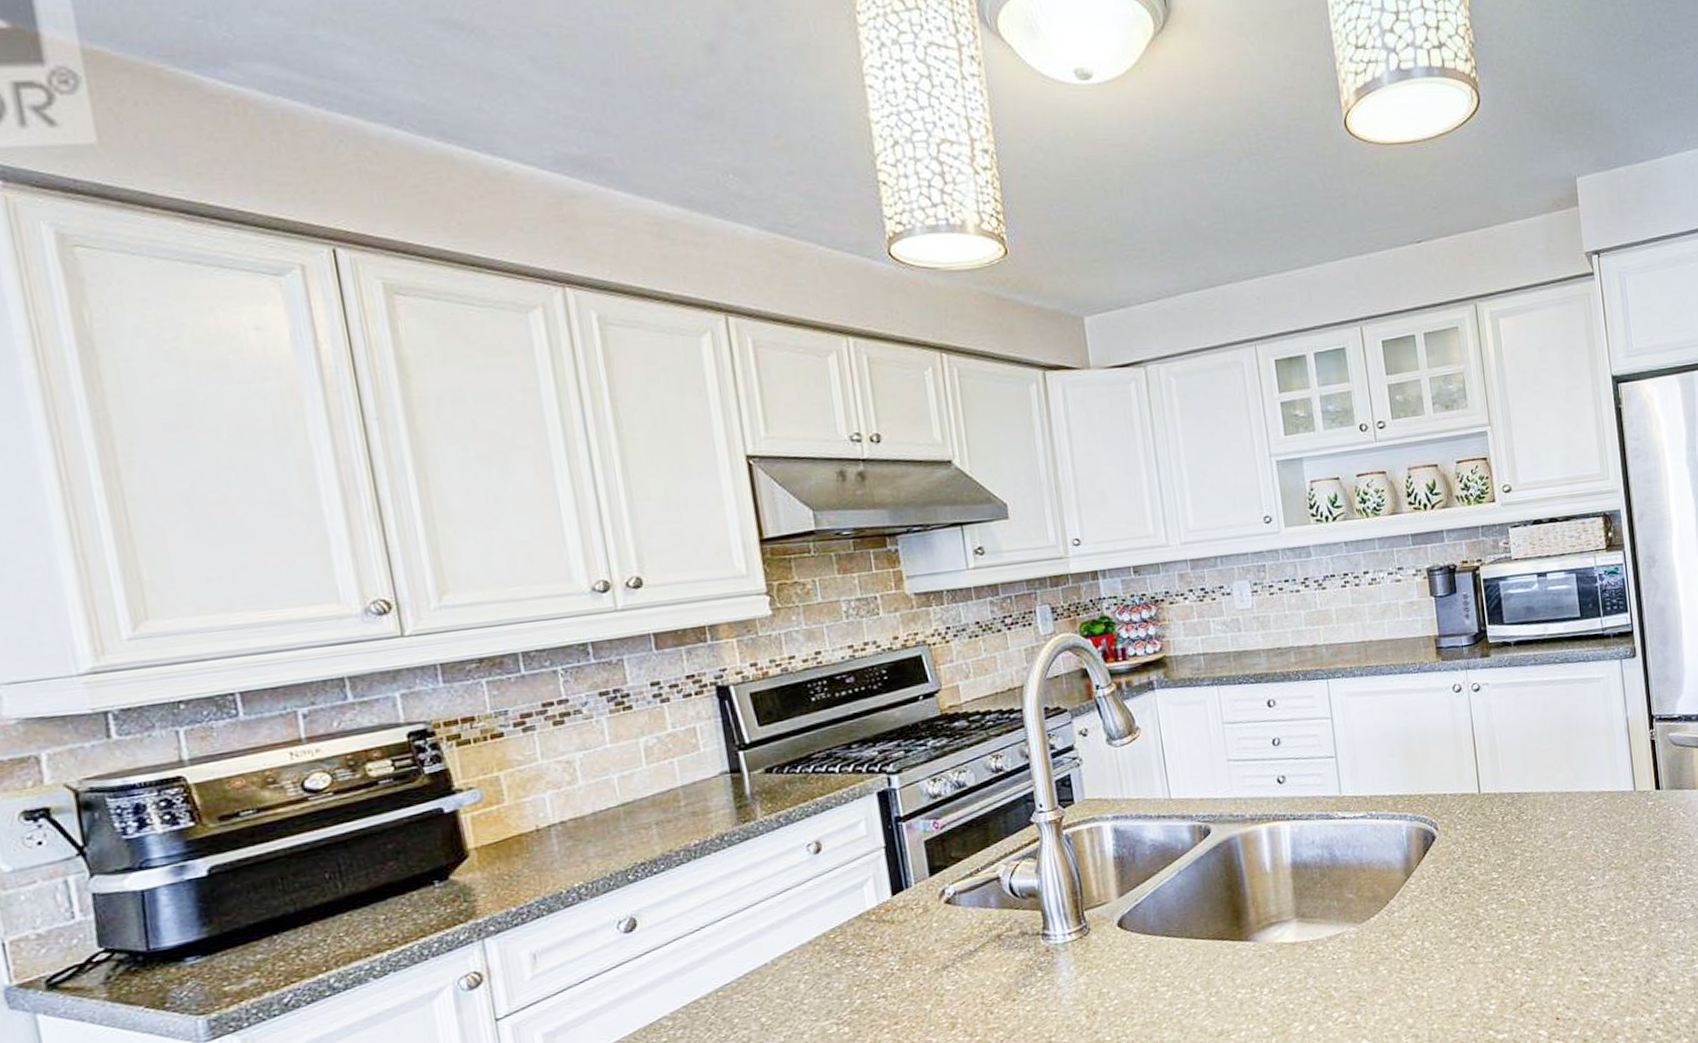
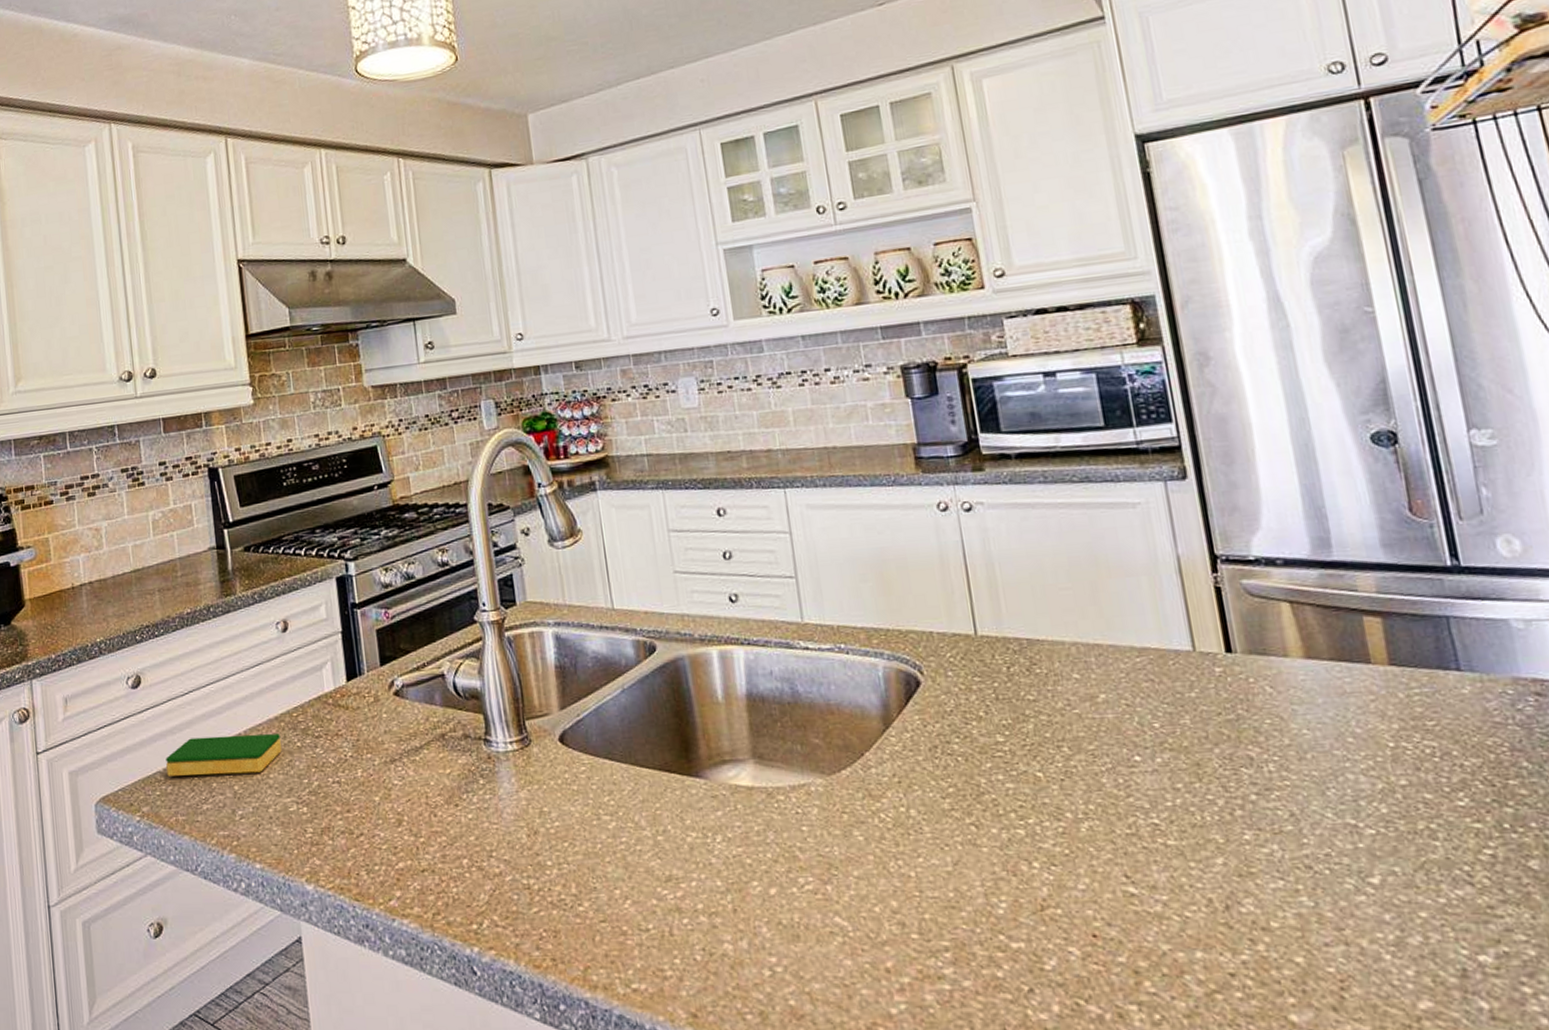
dish sponge: none [673,958,817,1020] -> present [166,734,282,776]

